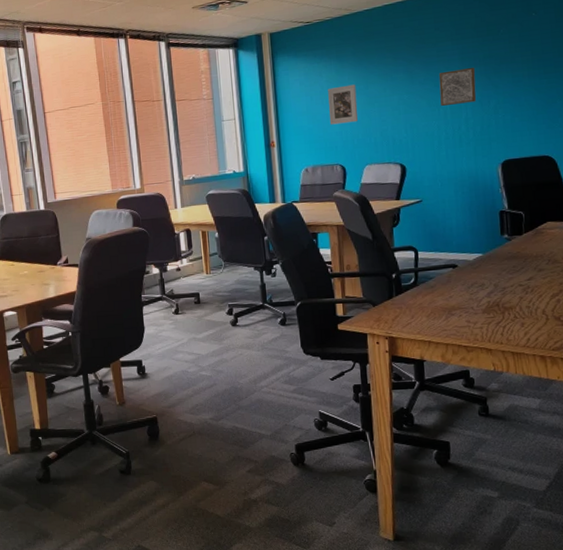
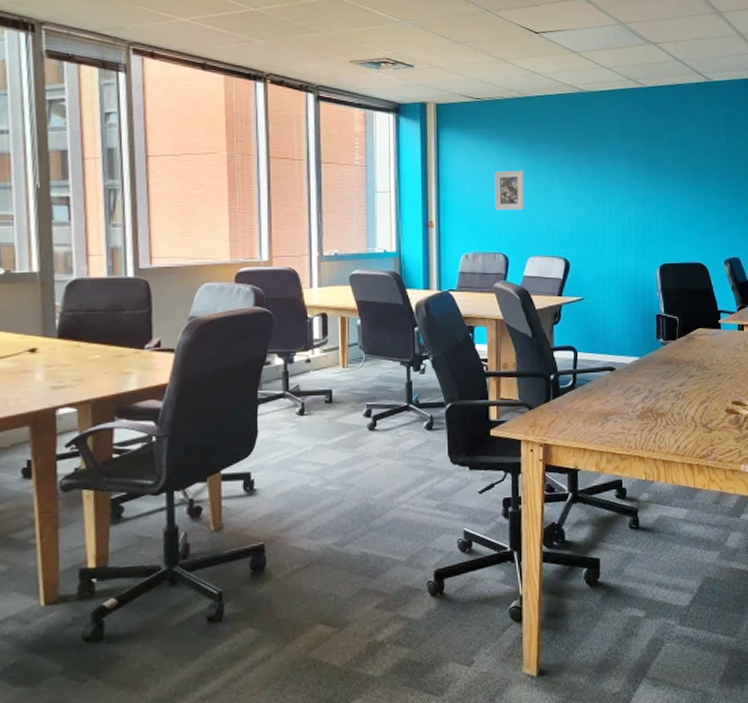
wall art: present [439,68,477,106] -> none [605,169,640,203]

